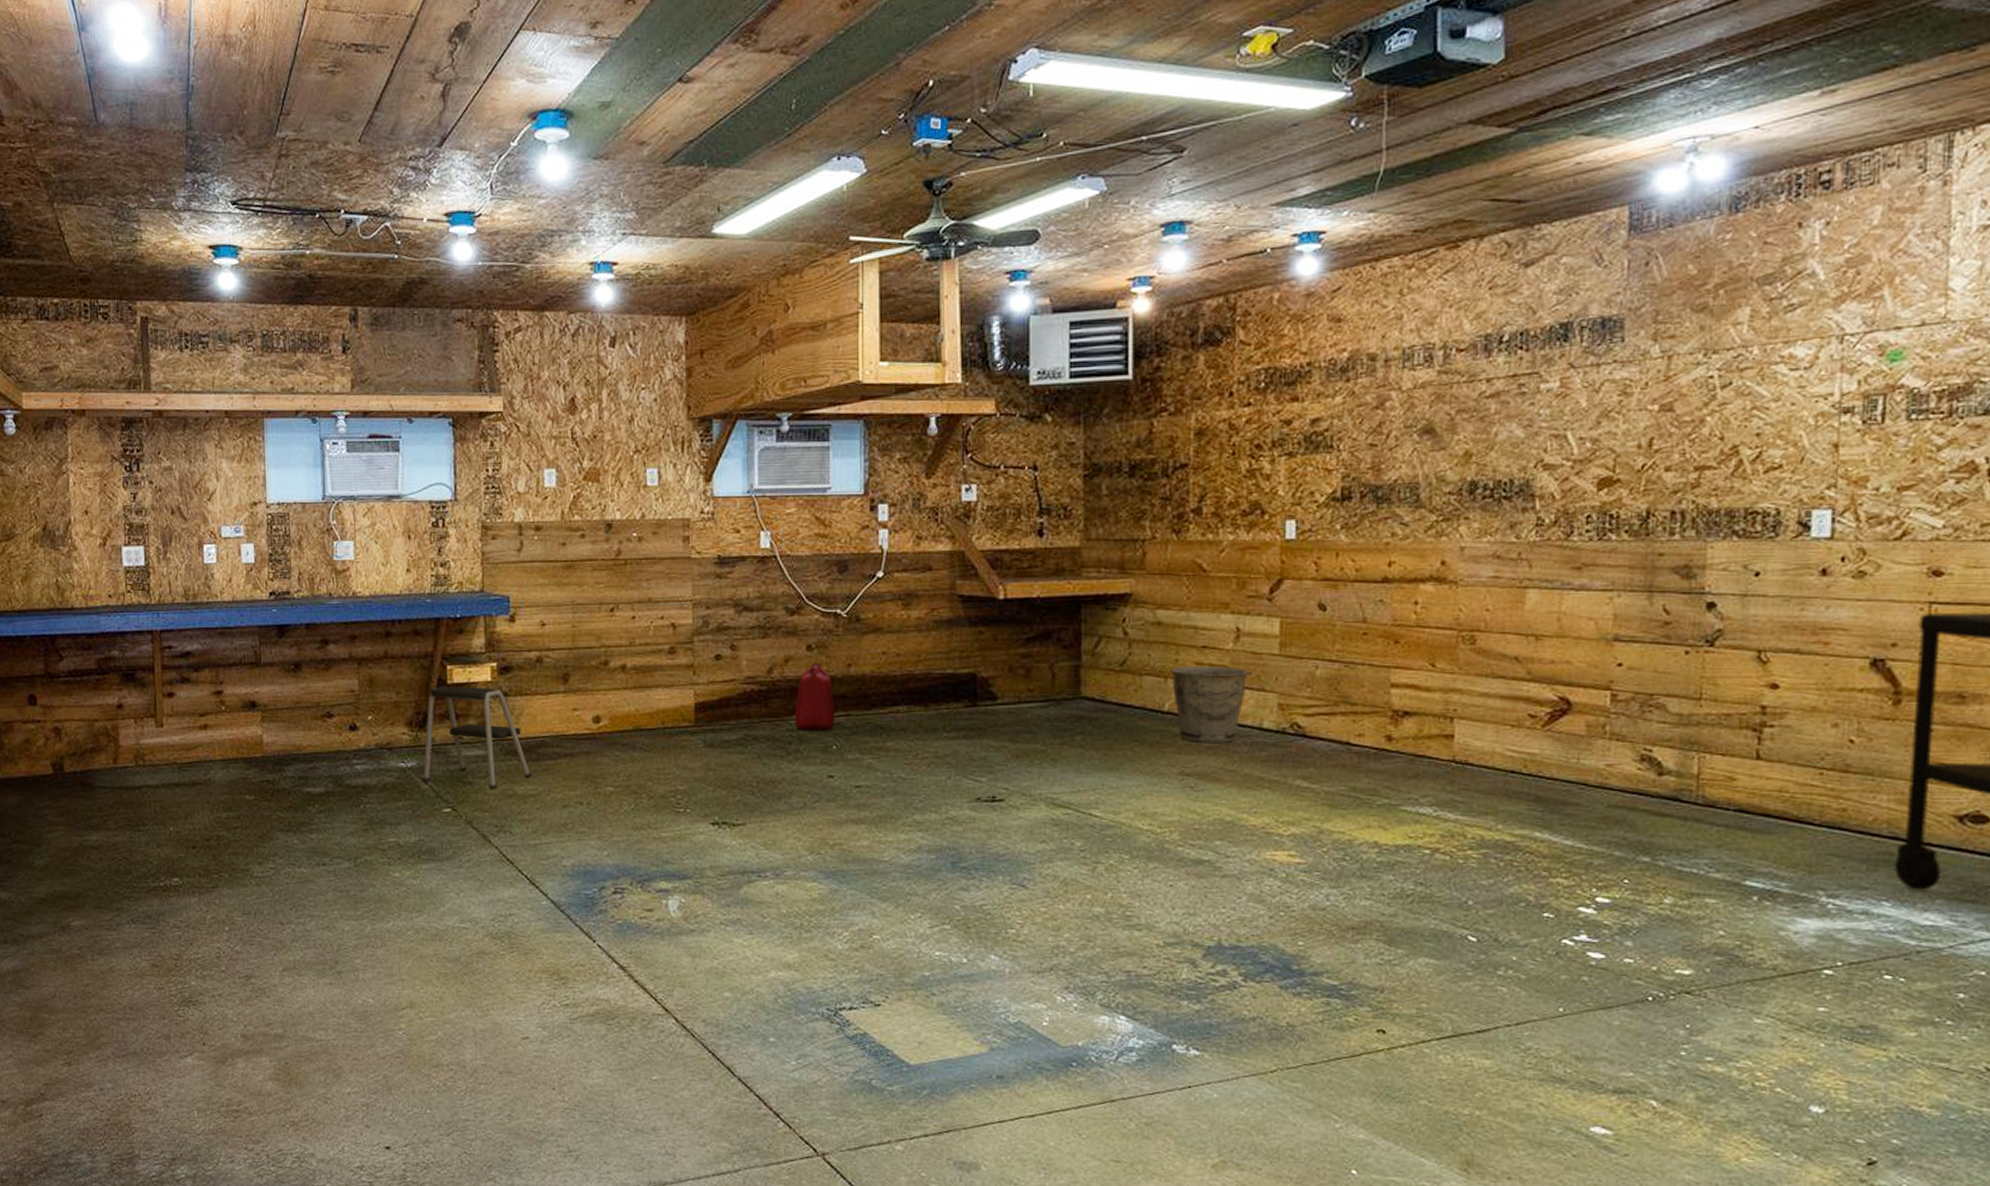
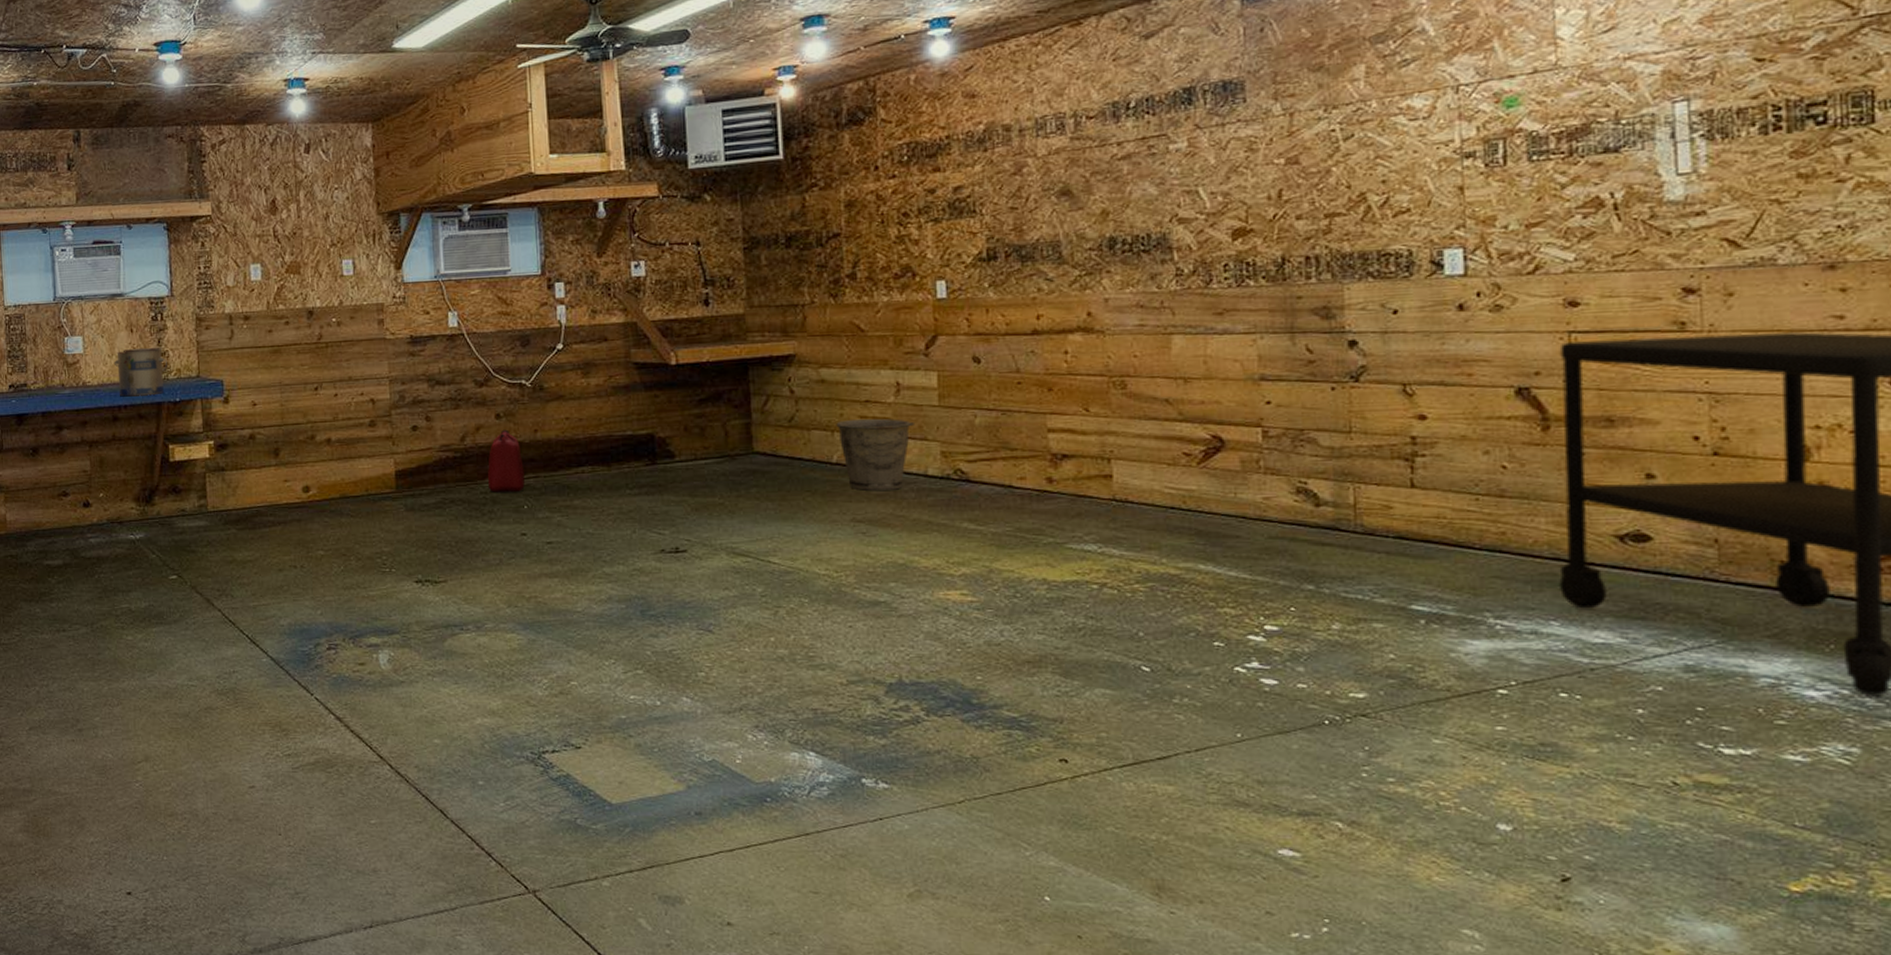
paint can: none [388,556,448,610] -> present [113,347,167,397]
step stool: present [422,685,532,790] -> none [150,463,249,557]

